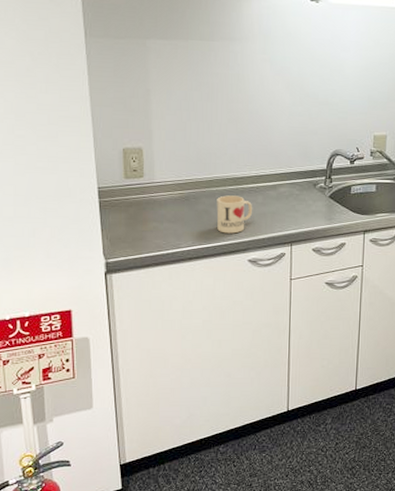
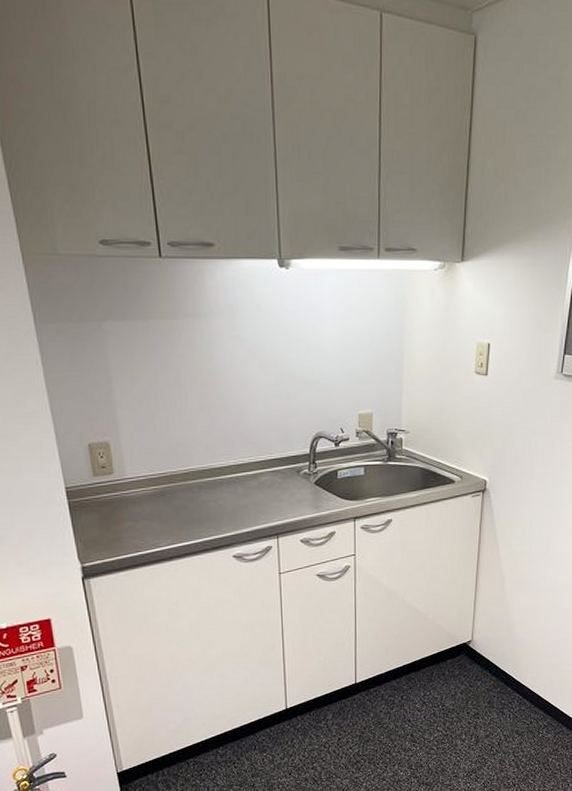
mug: present [216,195,253,234] -> none [194,488,234,529]

